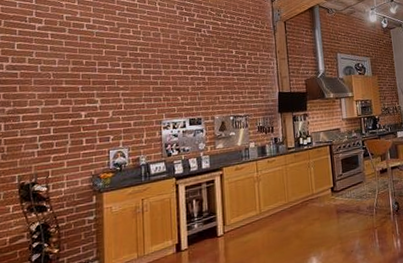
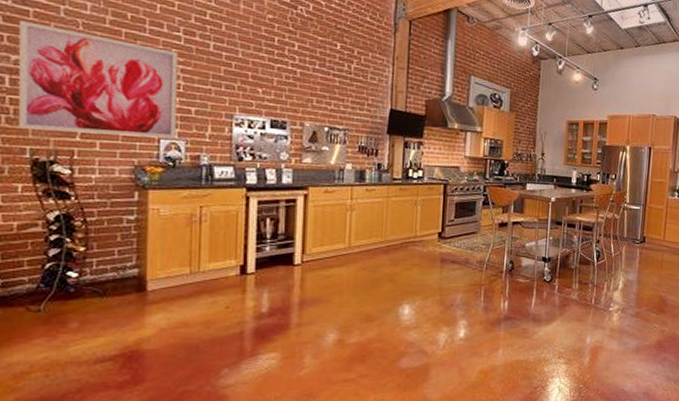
wall art: none [10,80,121,161] -> present [17,20,178,139]

